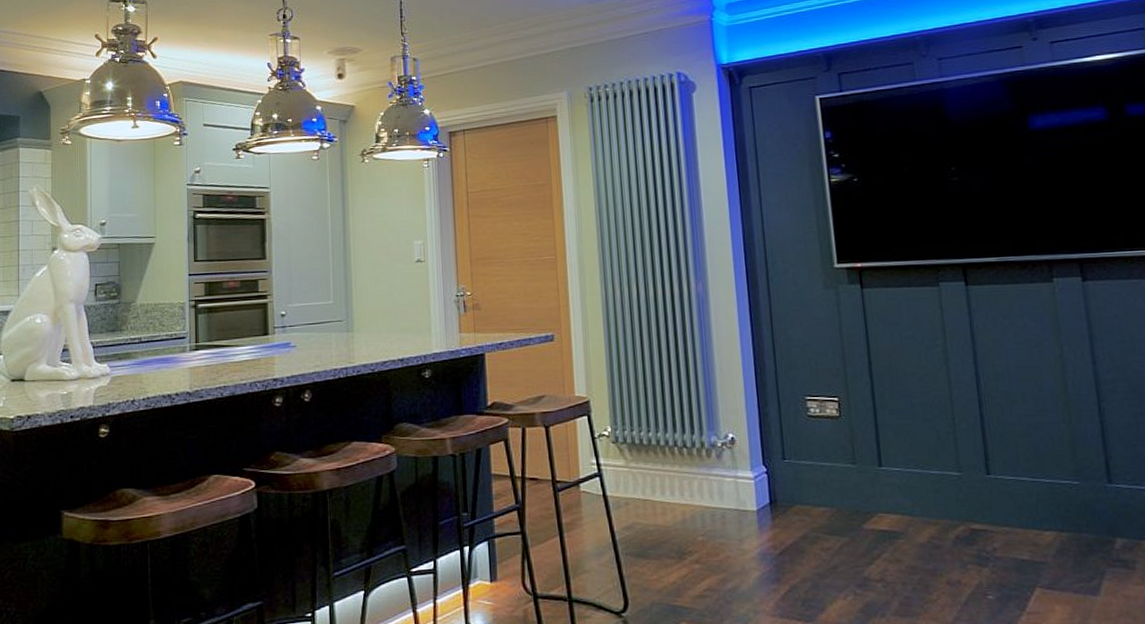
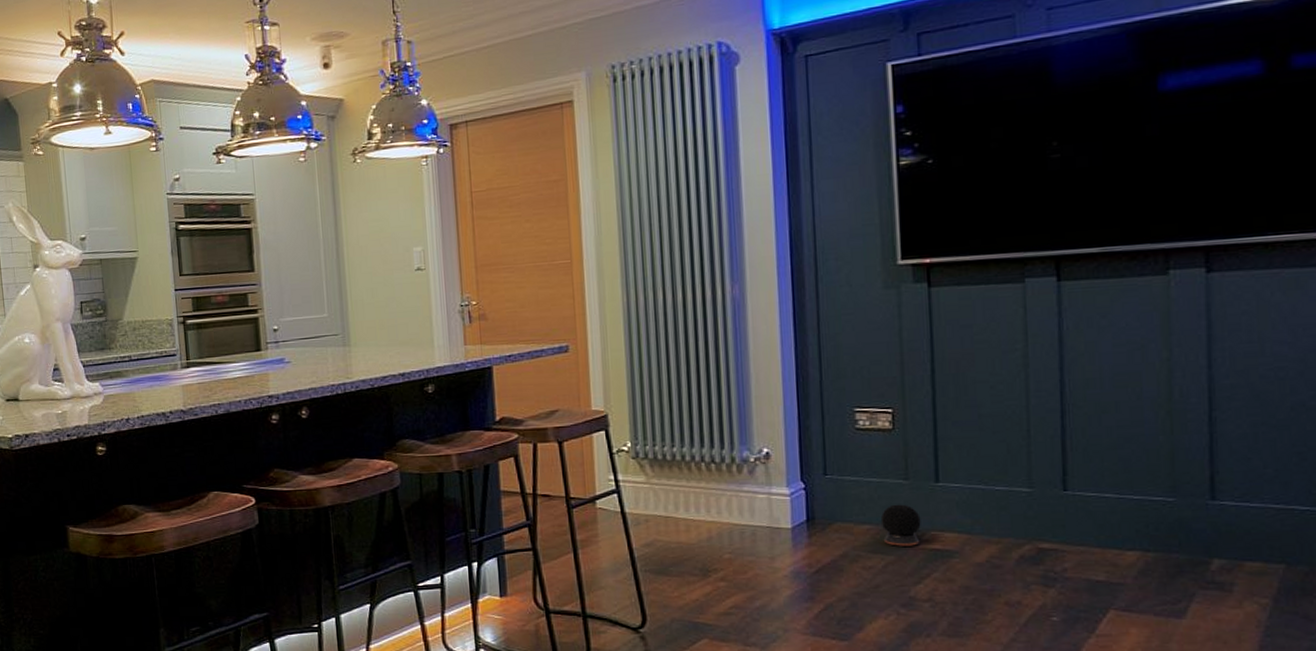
speaker: none [834,487,870,528] -> present [880,504,921,546]

